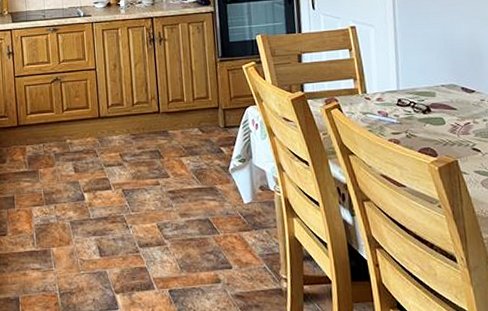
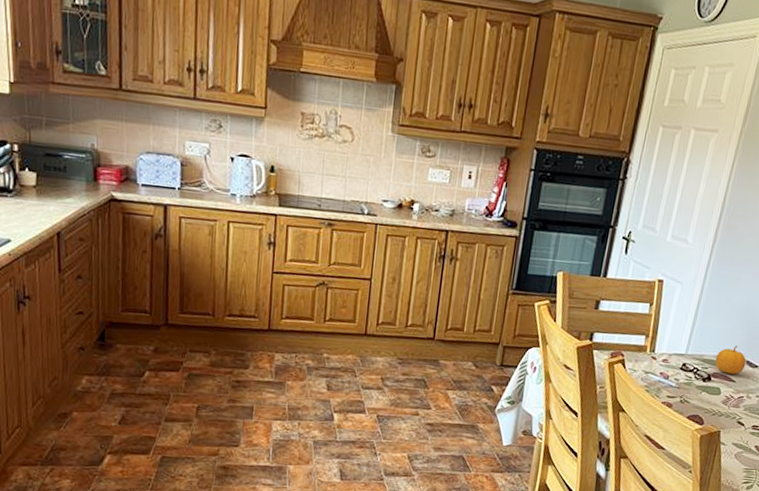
fruit: none [428,74,462,103] -> present [715,346,747,375]

